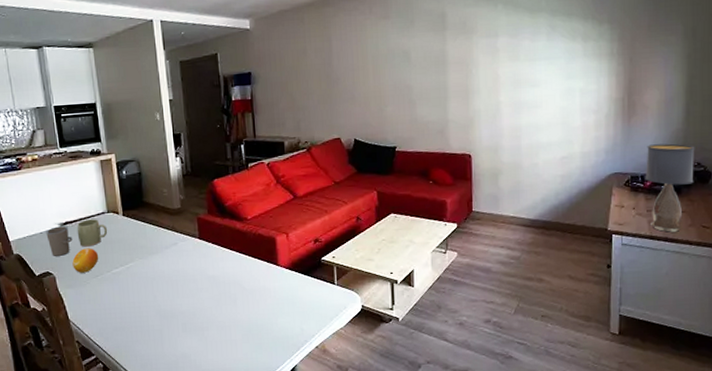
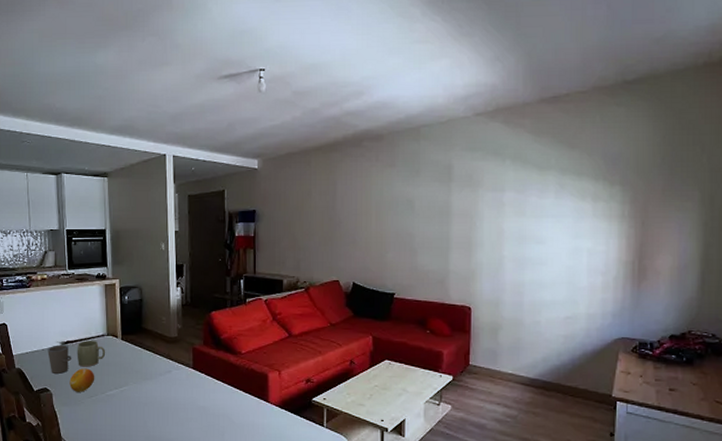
table lamp: present [645,143,695,232] -> none [654,311,710,405]

